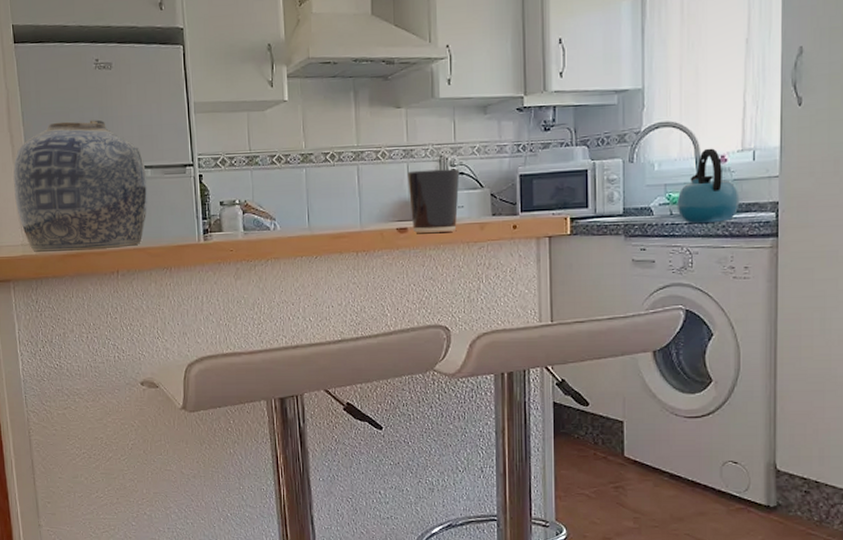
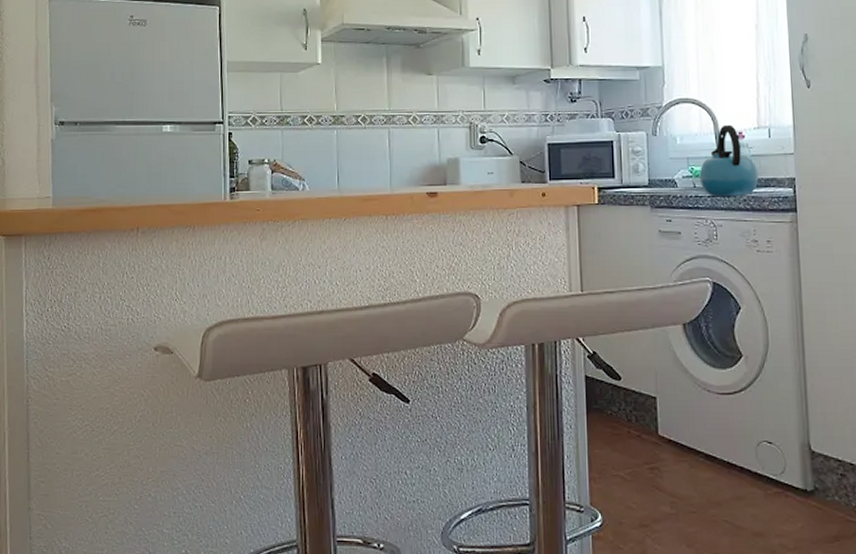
decorative jar: present [13,120,148,252] -> none [35,74,175,206]
mug: present [407,168,460,233] -> none [438,135,490,198]

